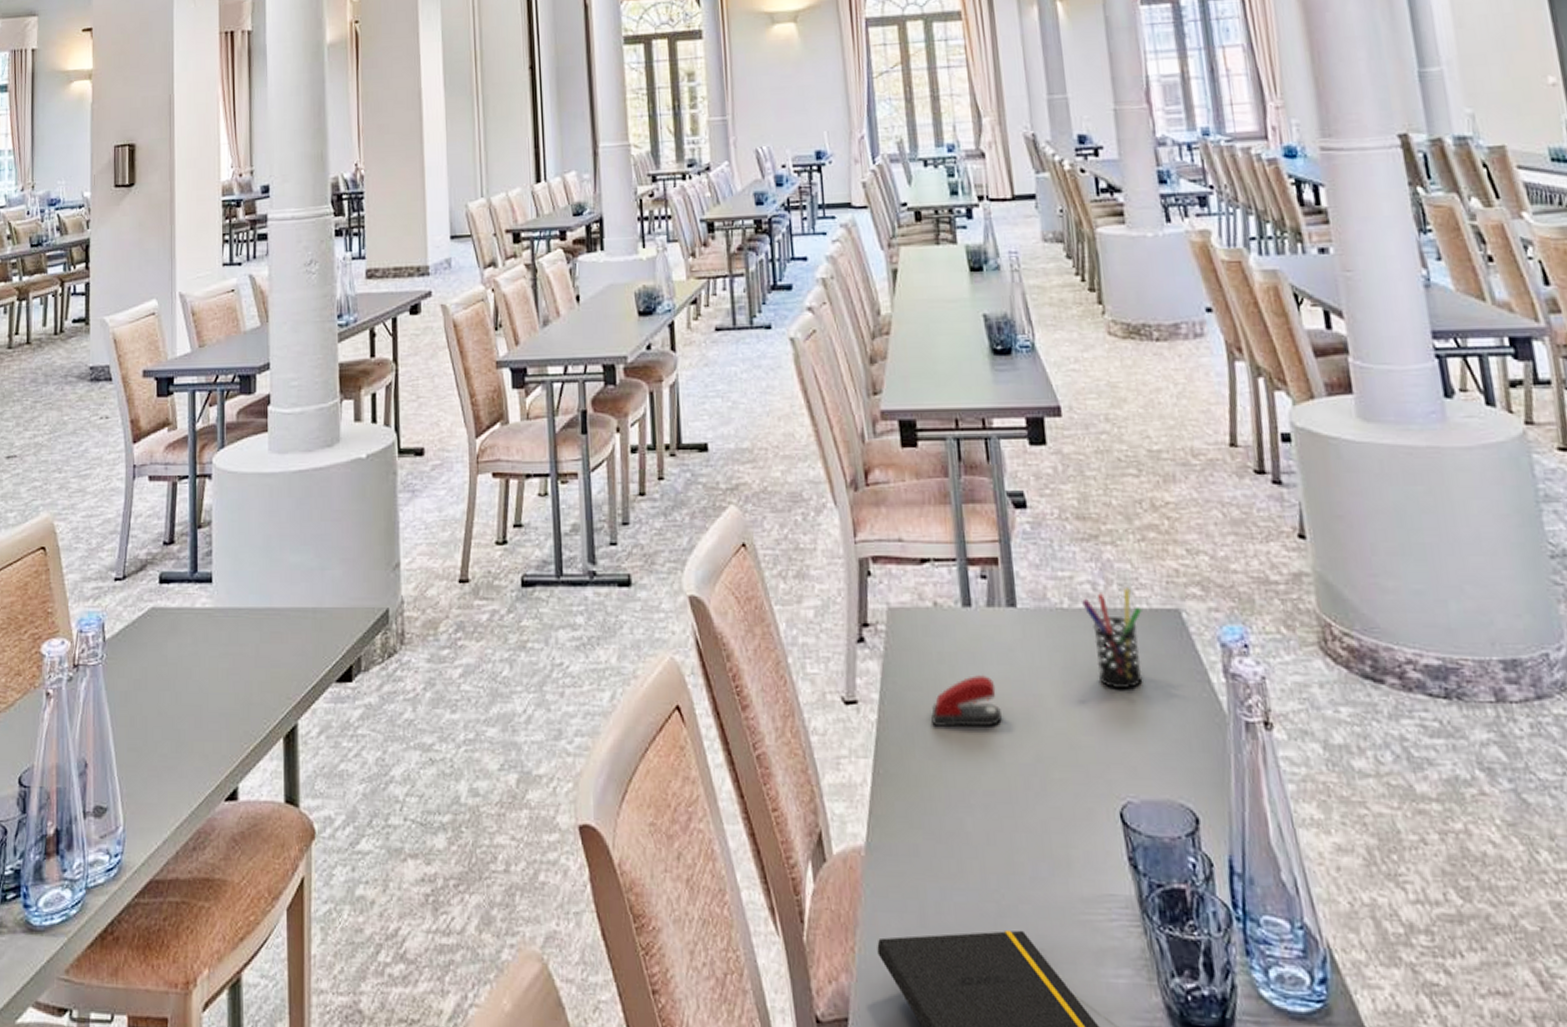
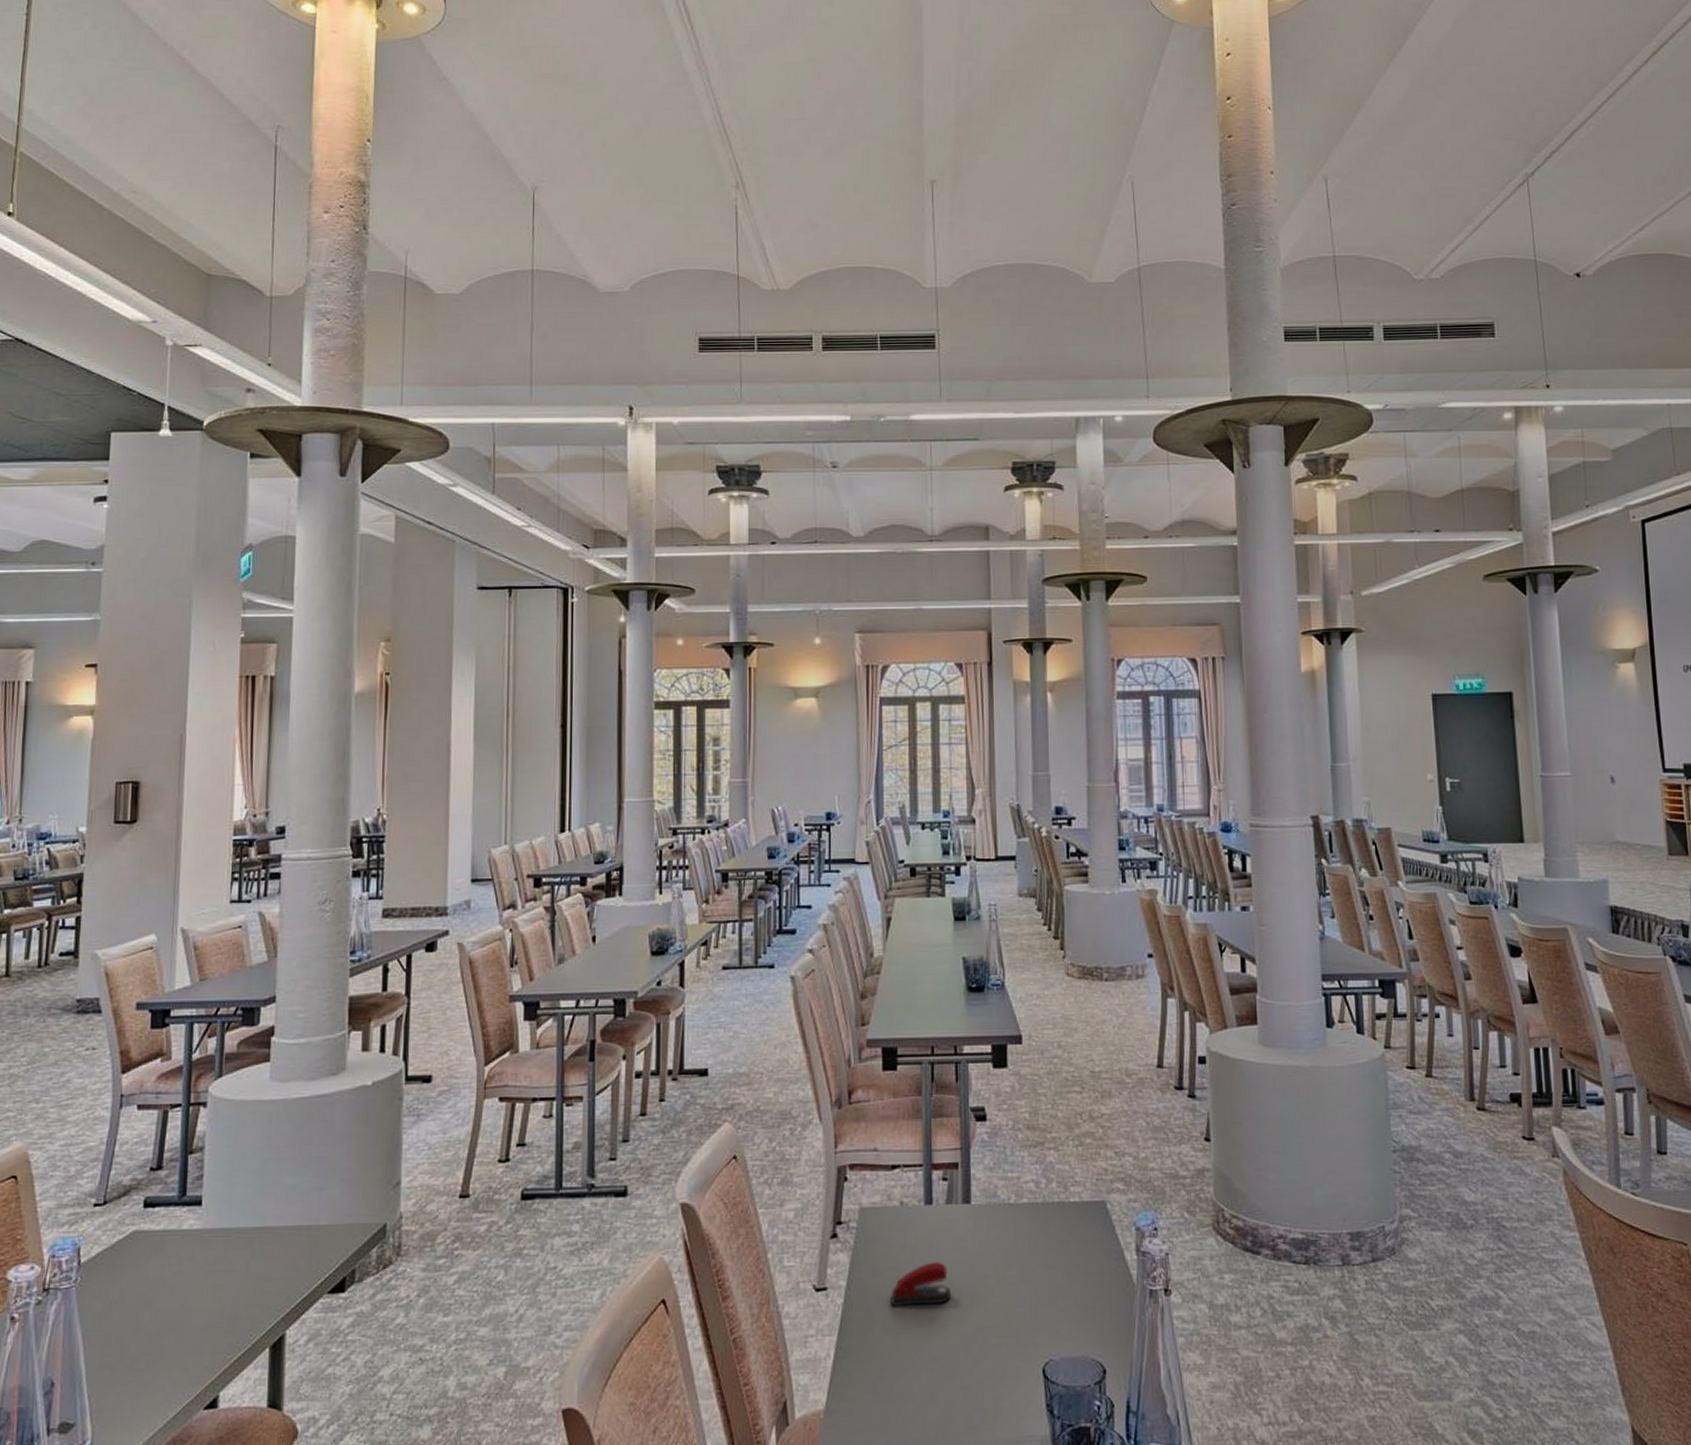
pen holder: present [1082,588,1143,690] -> none [1026,1185,1075,1268]

